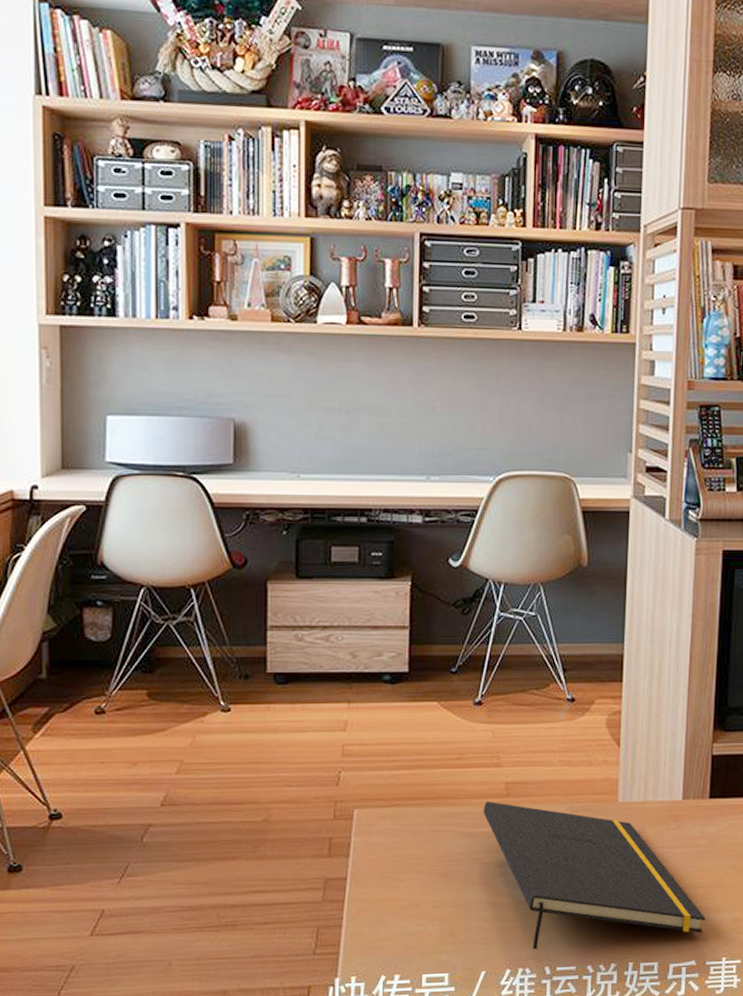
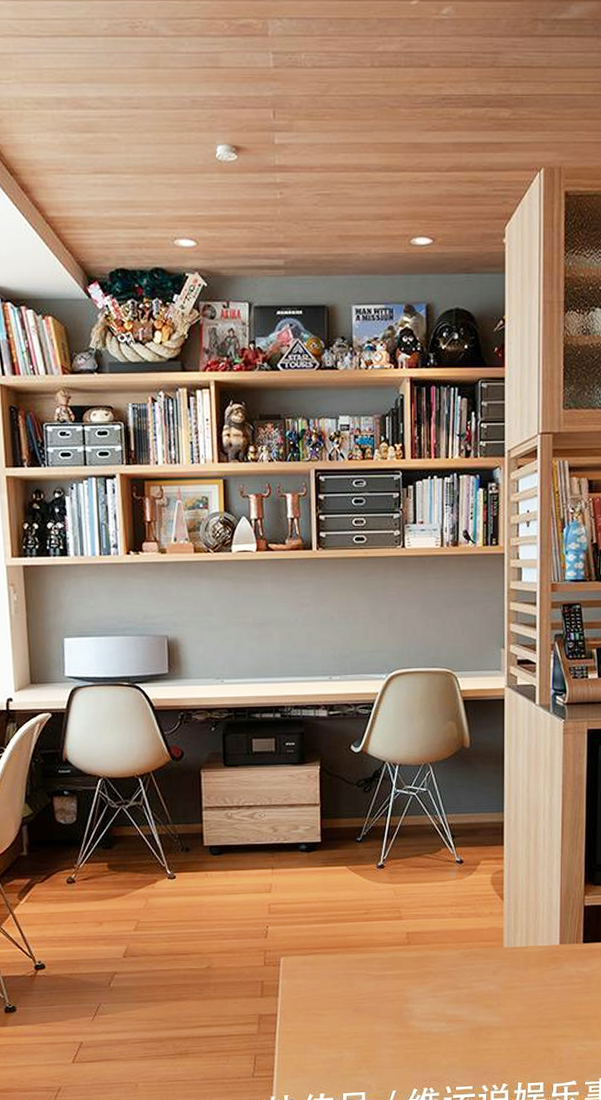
notepad: present [483,801,706,950] -> none [388,949,583,1072]

